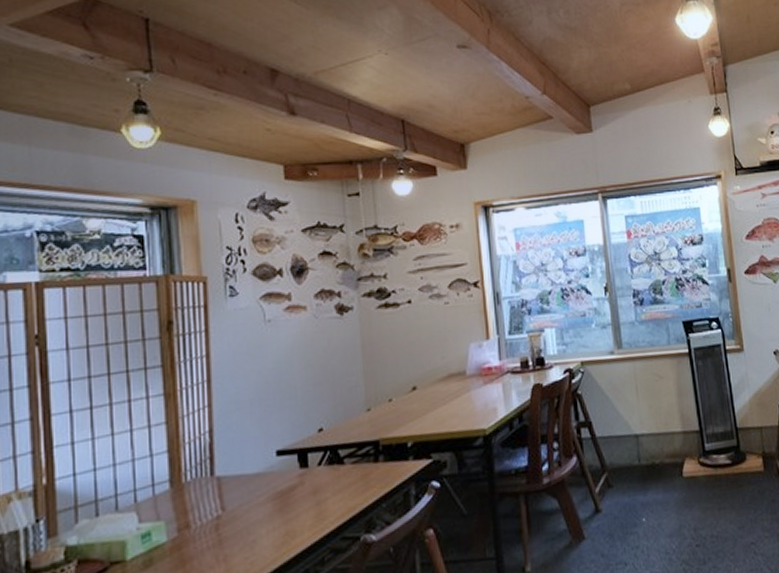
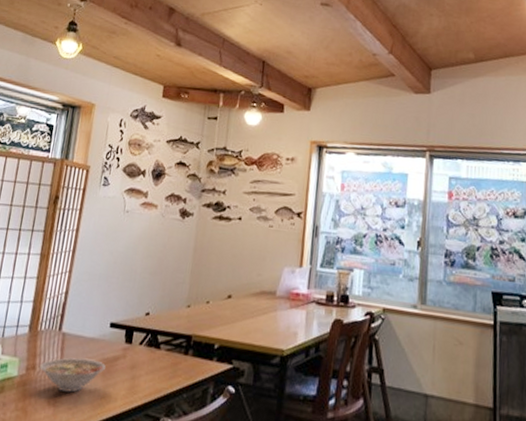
soup bowl: none [195,496,281,543] -> present [40,357,106,393]

